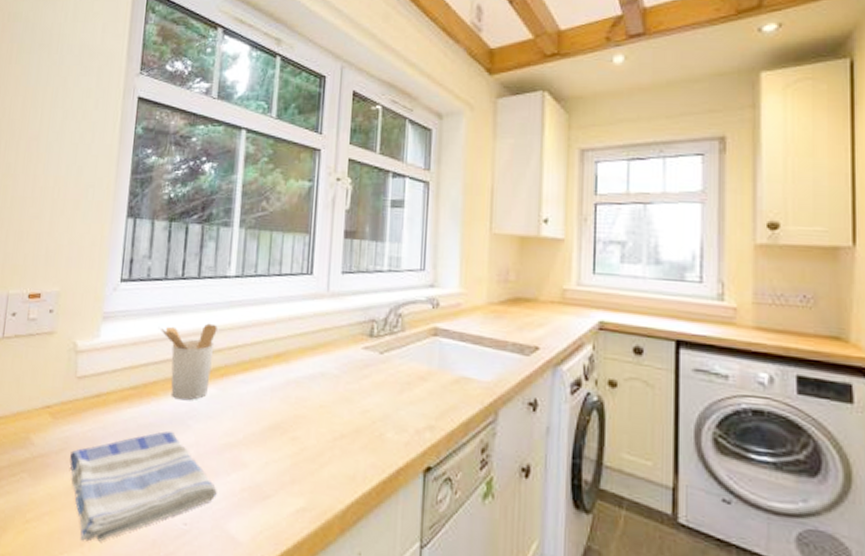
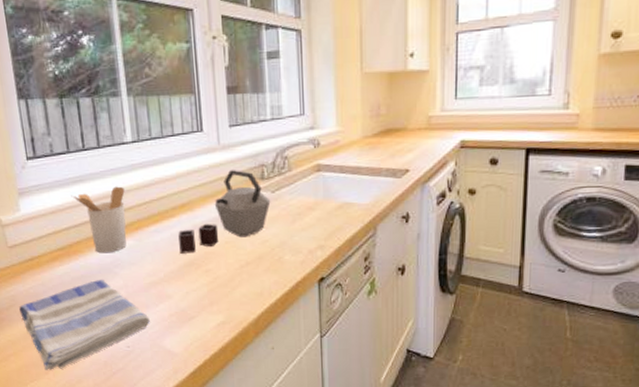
kettle: none [266,321,378,414] -> present [178,170,271,254]

